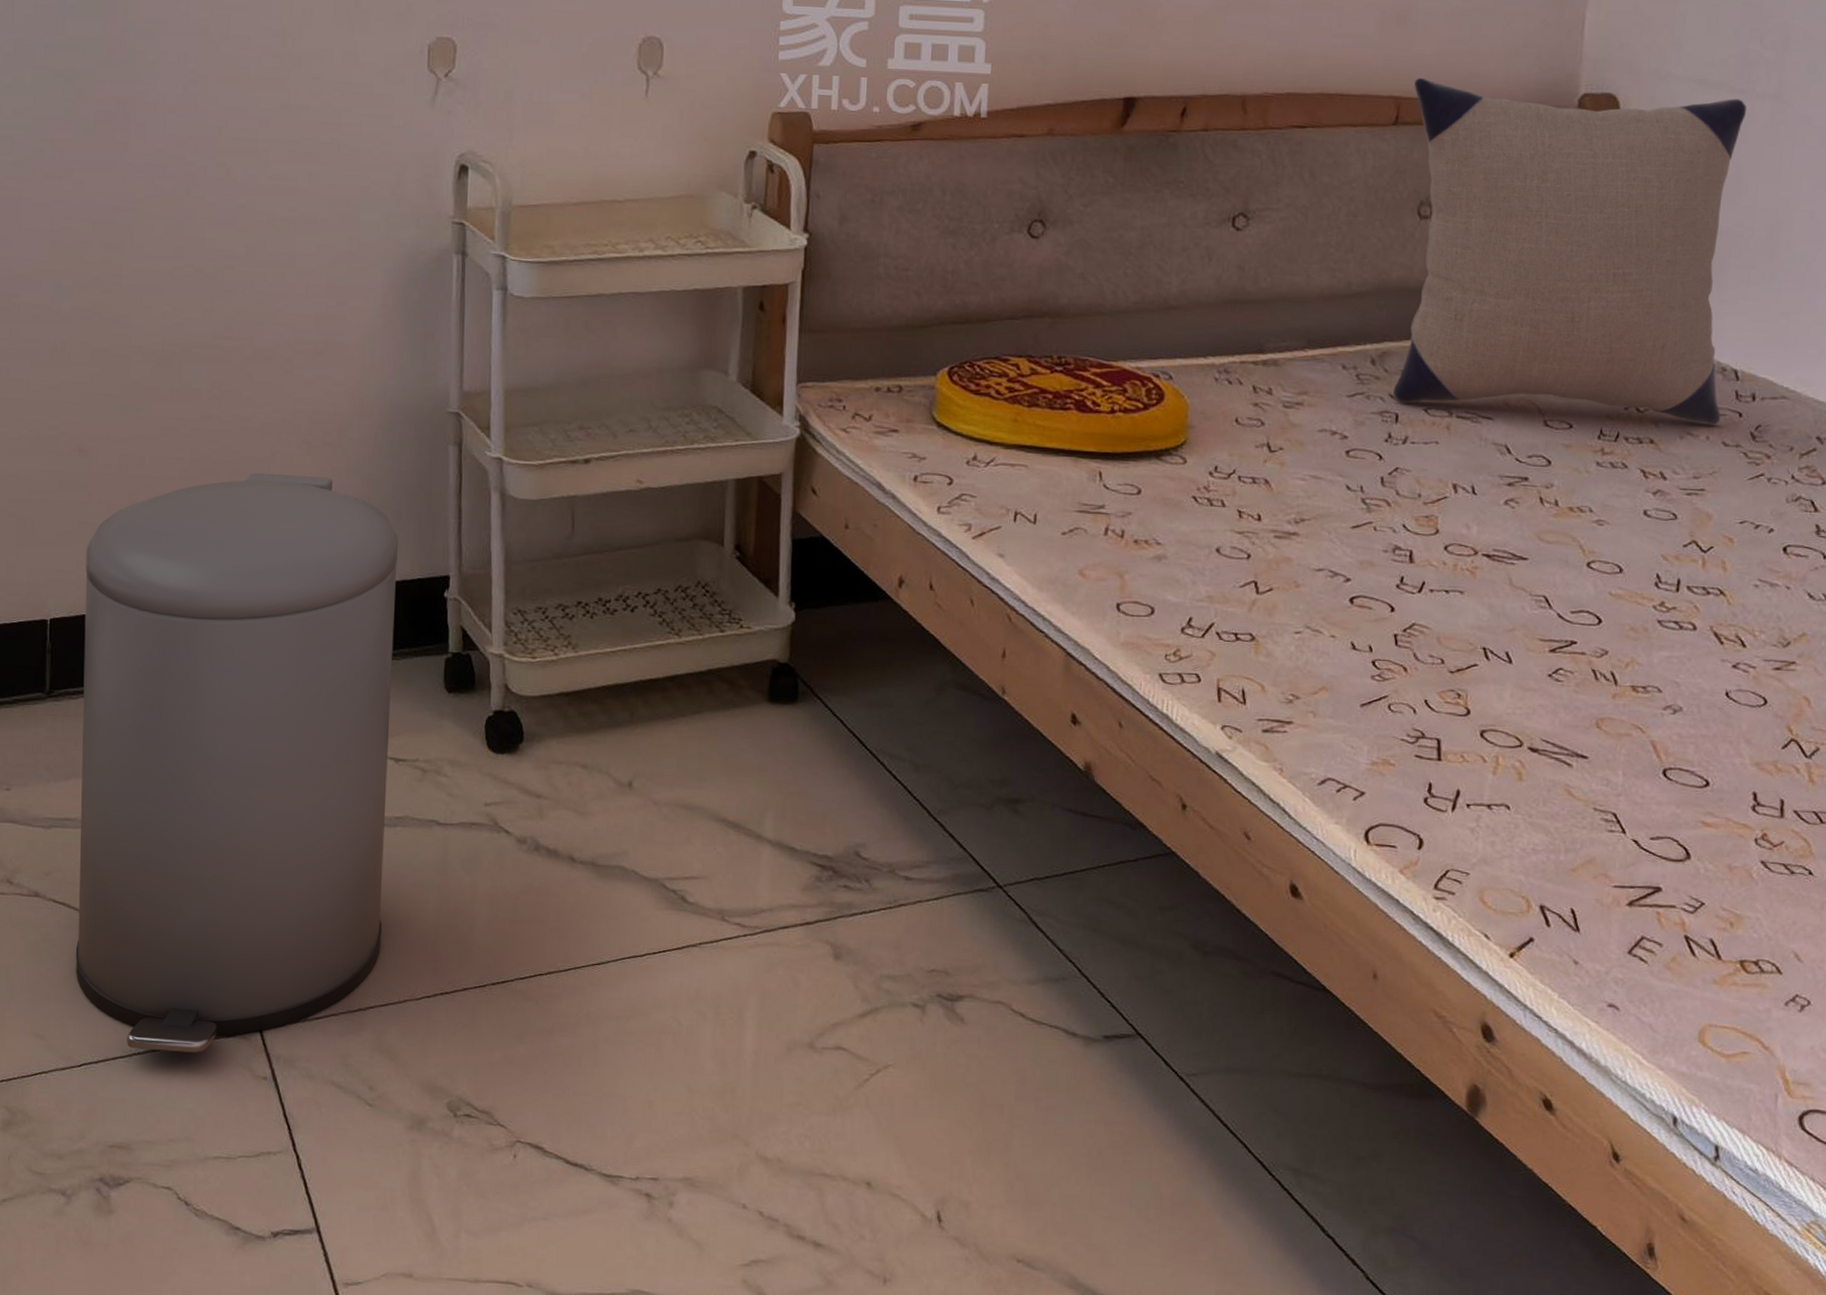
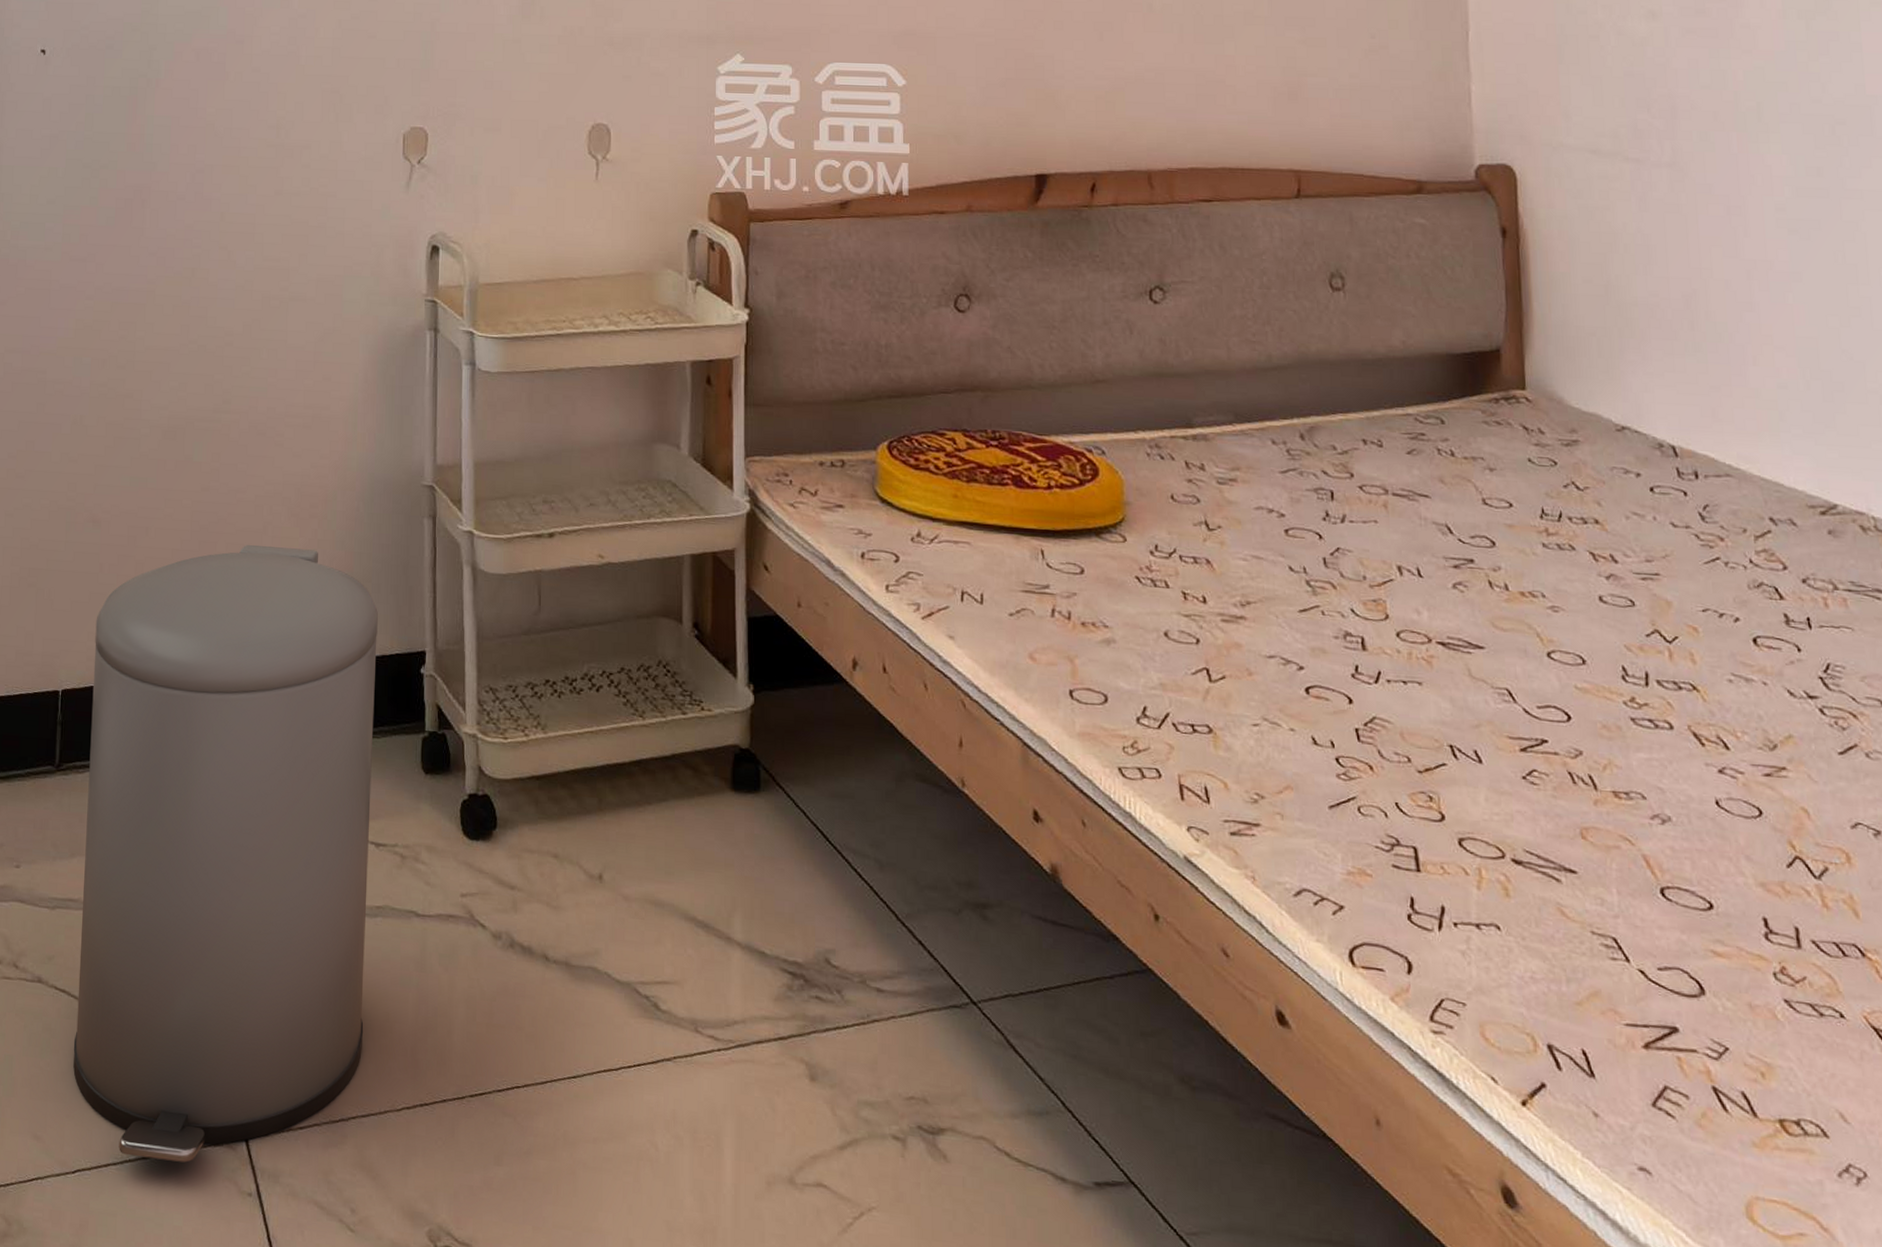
pillow: present [1392,77,1746,424] -> none [1312,151,1666,503]

